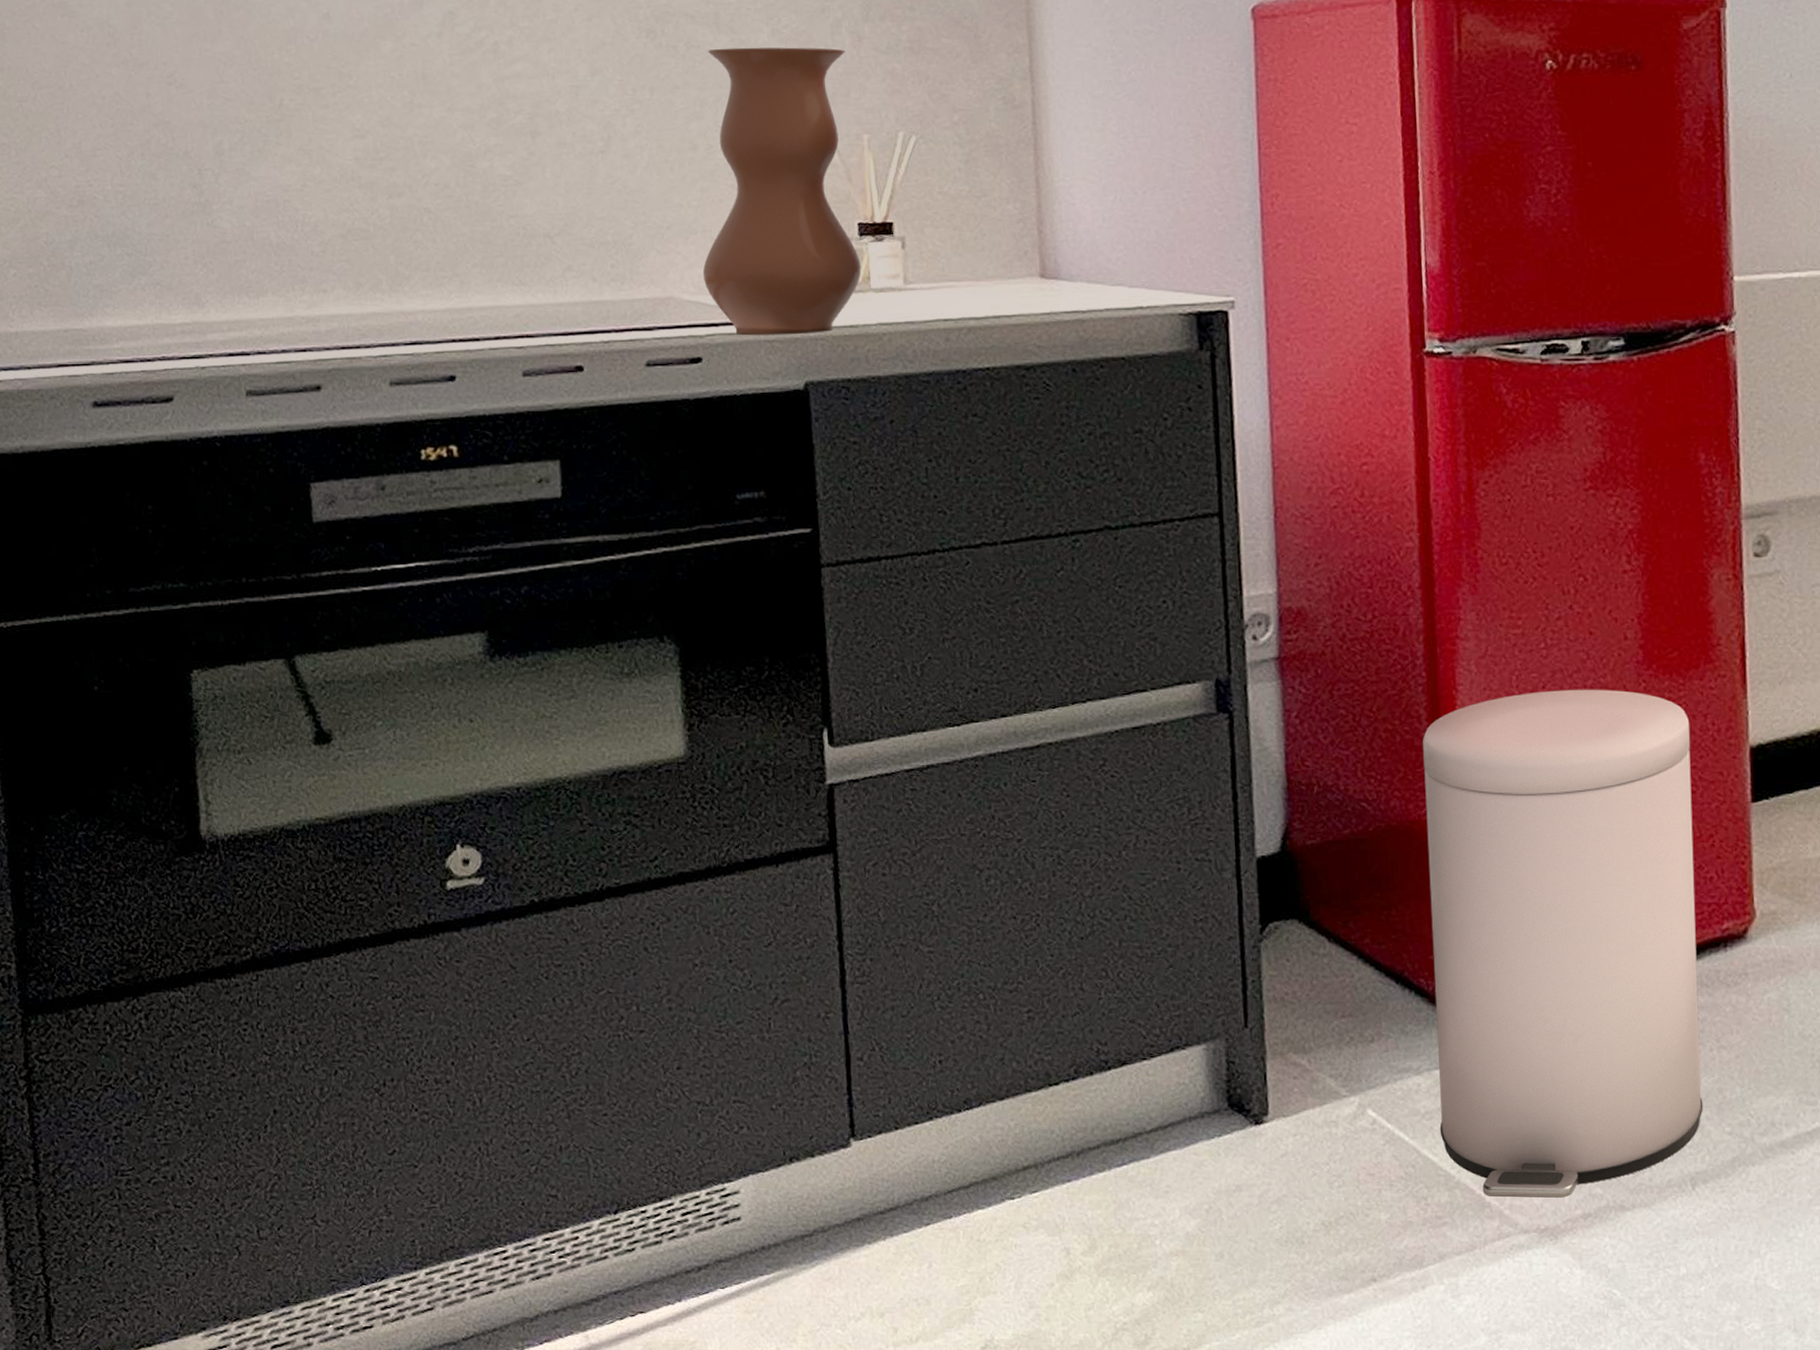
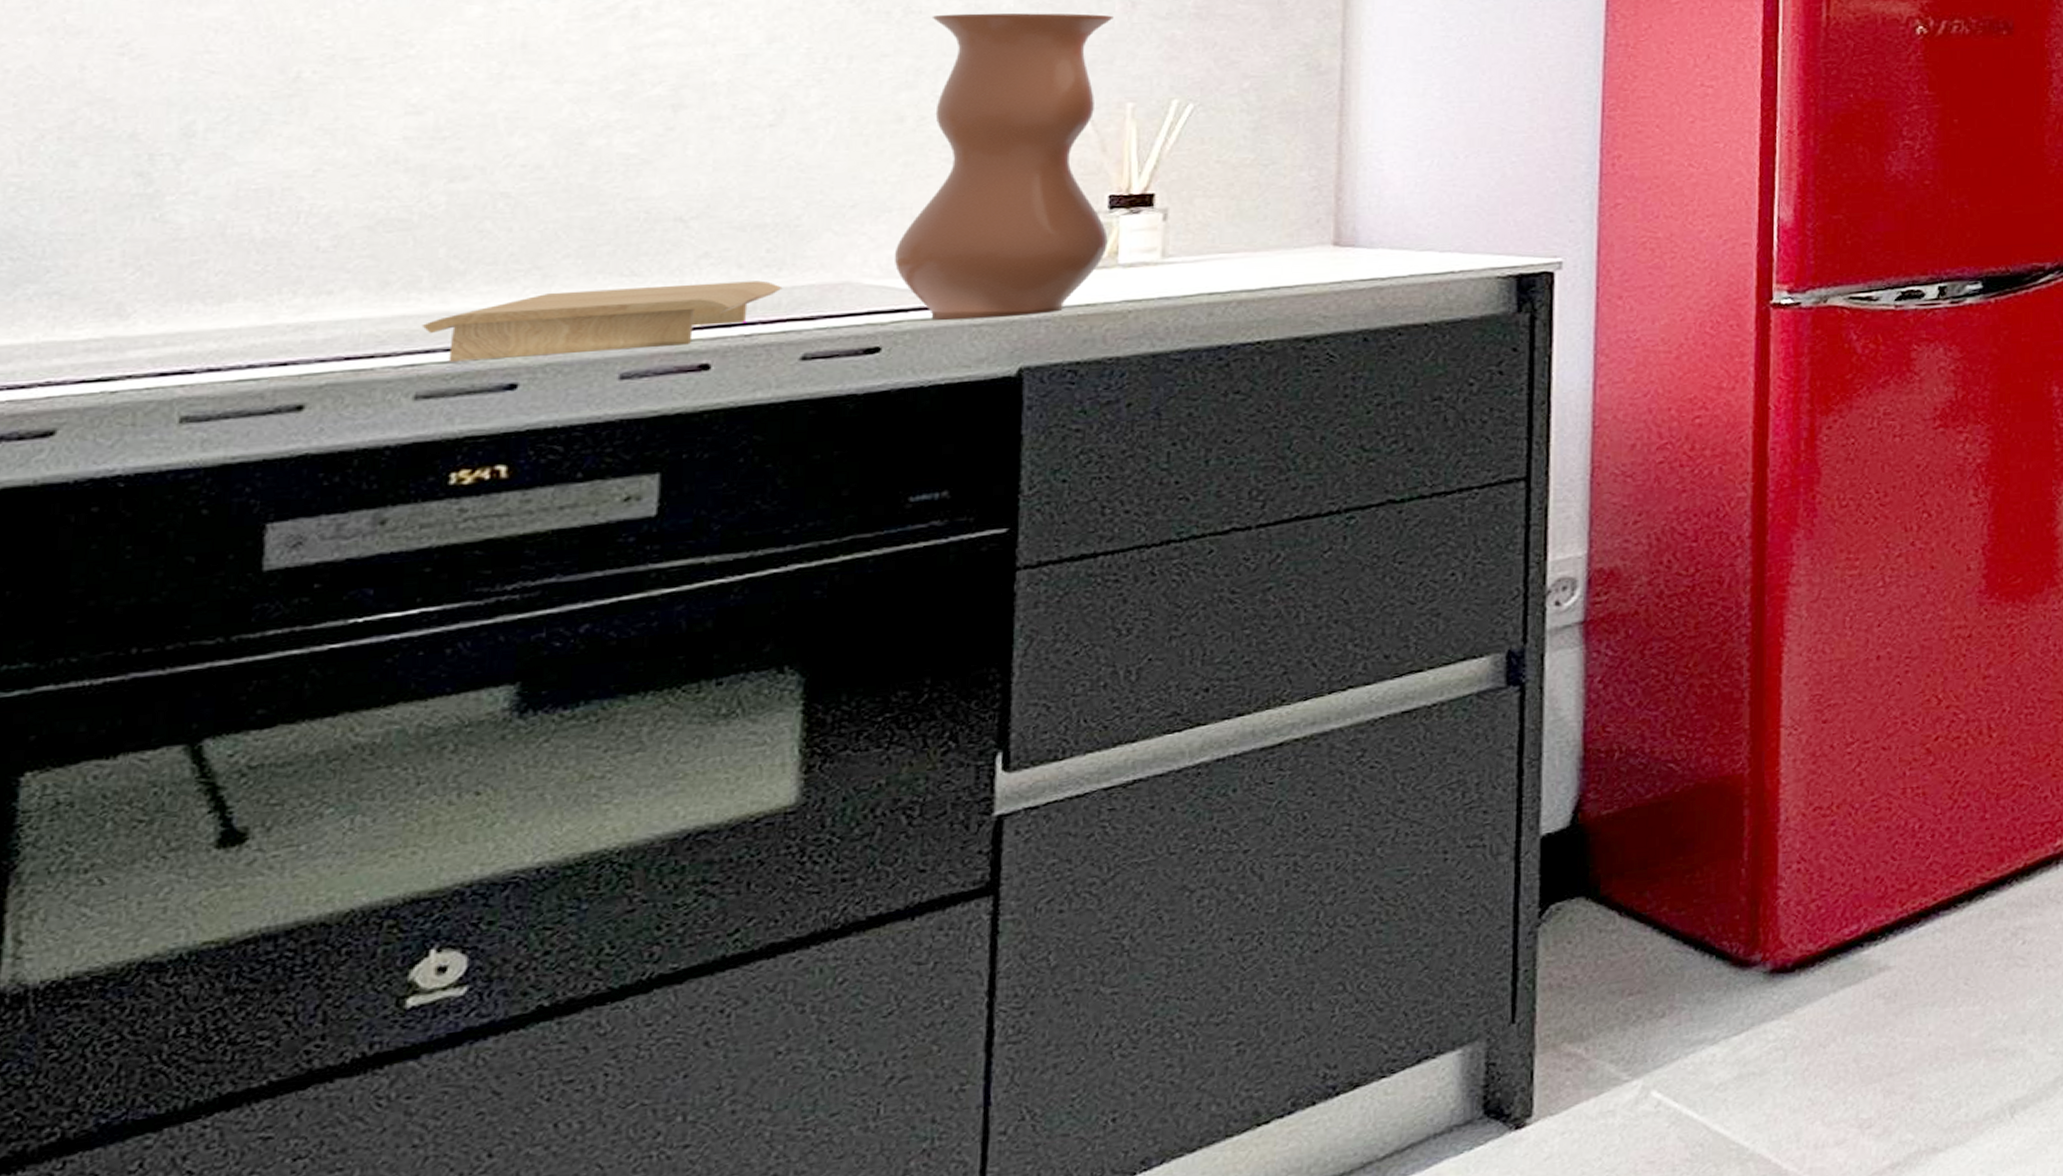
cutting board: none [387,293,626,355] -> present [421,280,783,362]
pedal bin: present [1423,689,1704,1198] -> none [1734,621,2031,1164]

